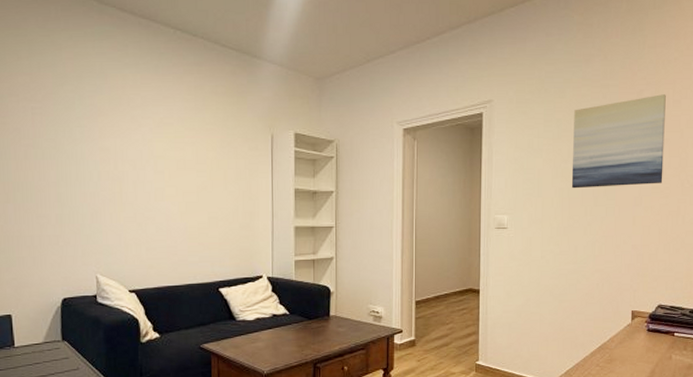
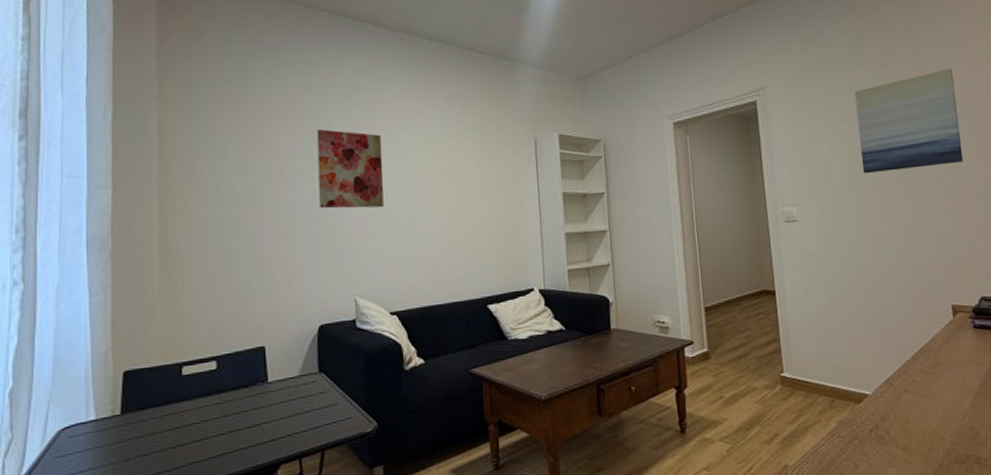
wall art: none [60,113,126,193] -> present [316,129,384,209]

